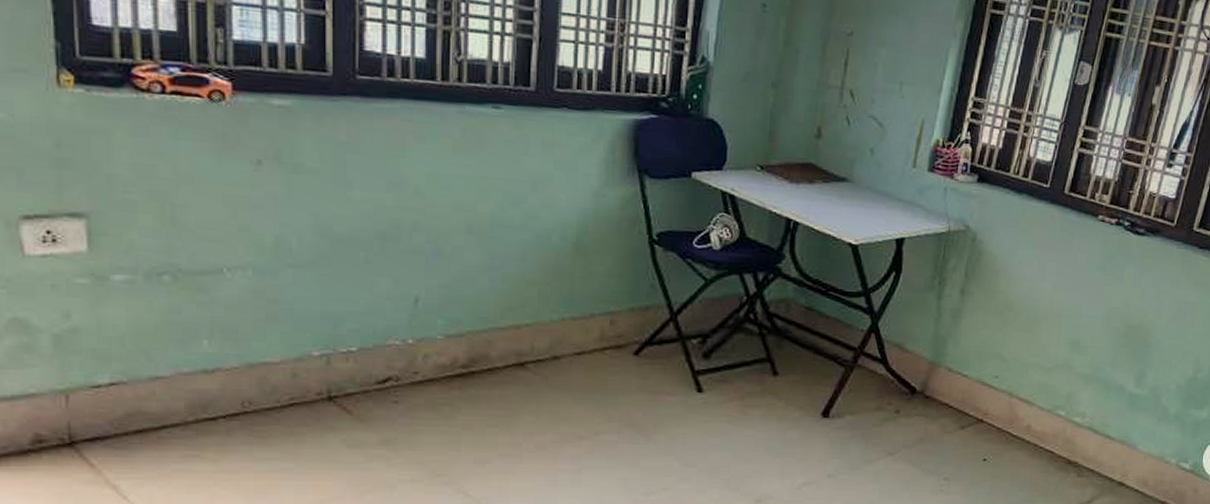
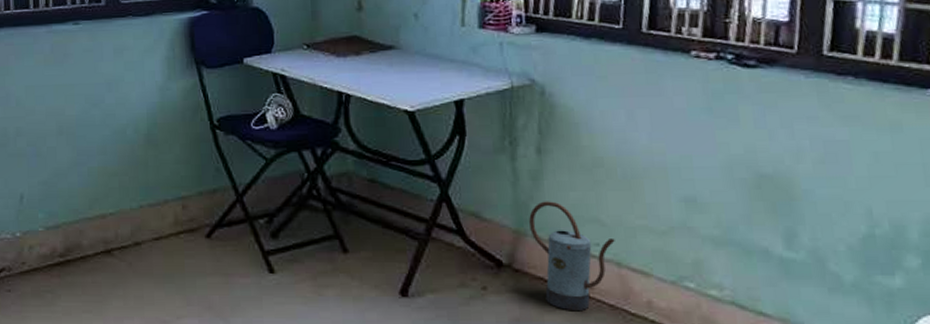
watering can: none [944,337,1011,432] -> present [529,201,615,310]

